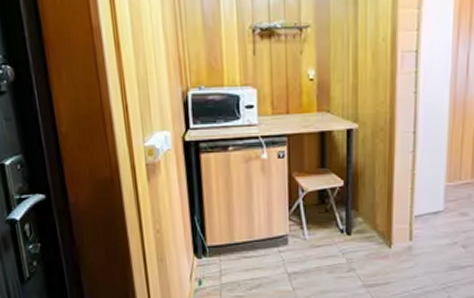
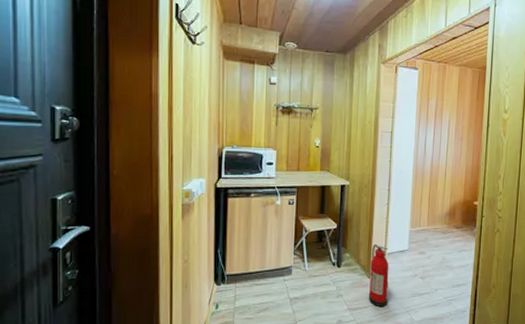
fire extinguisher: none [389,204,417,284] -> present [368,243,389,307]

